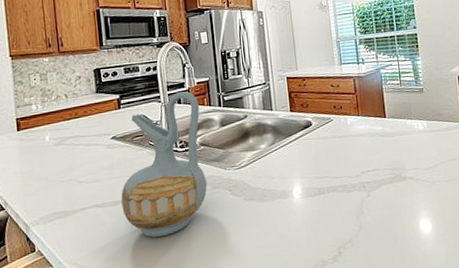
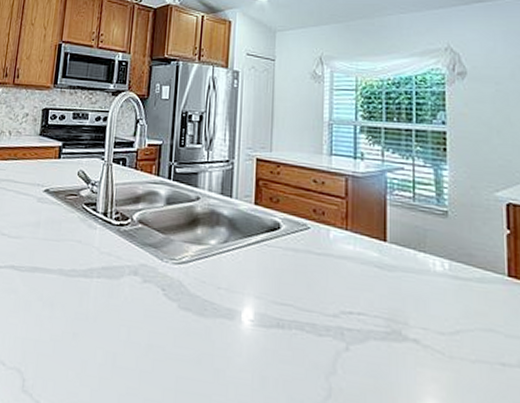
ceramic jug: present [121,91,207,238] -> none [38,152,146,327]

